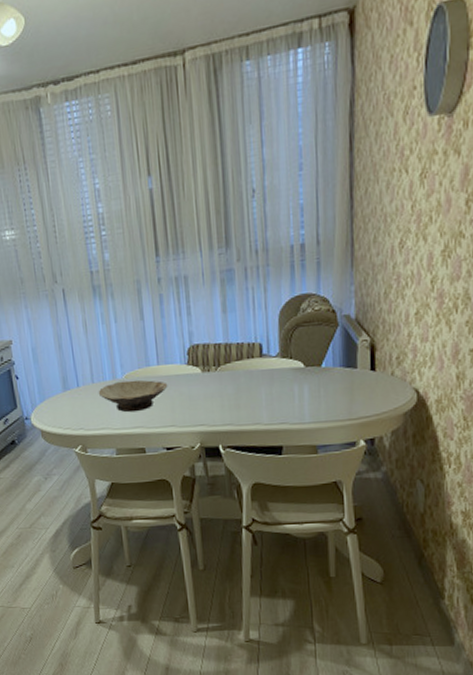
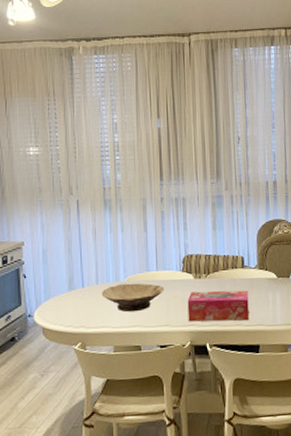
tissue box: none [195,383,270,422] -> present [187,290,250,322]

